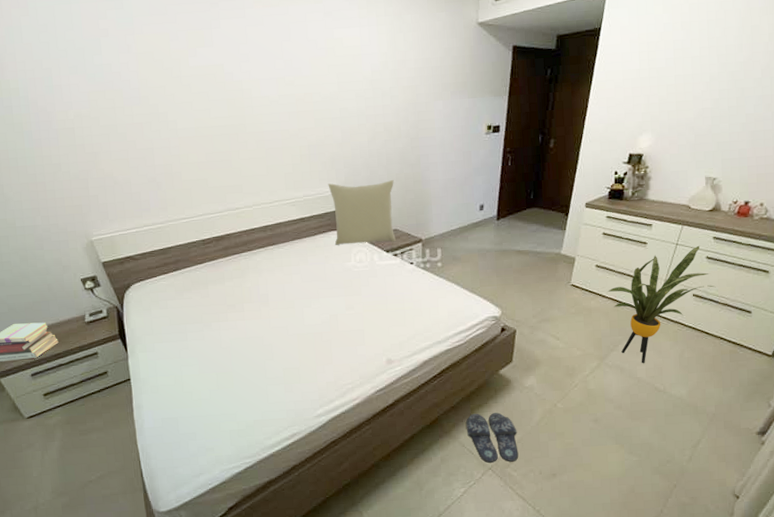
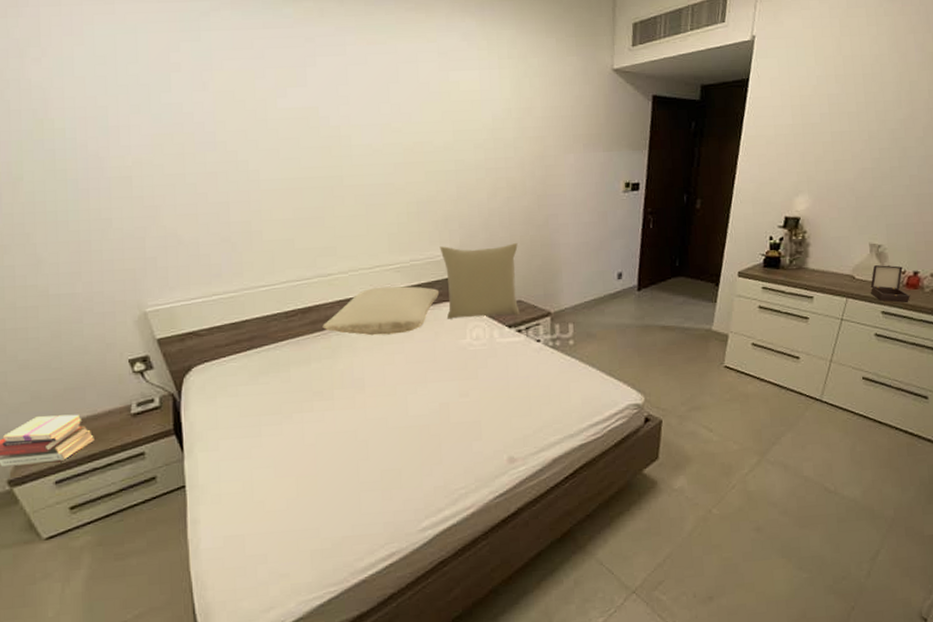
pillow: none [233,217,329,259] -> present [322,286,440,336]
slippers: present [466,412,519,463] -> none [604,521,668,585]
house plant: present [608,245,716,364] -> none [766,321,887,460]
jewelry box: none [703,195,740,230] -> present [870,265,910,303]

